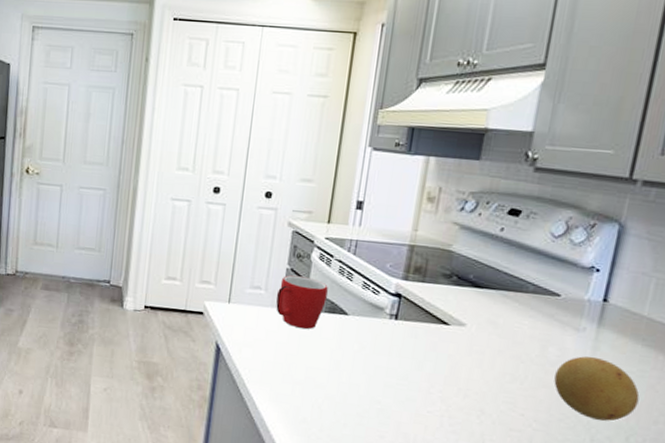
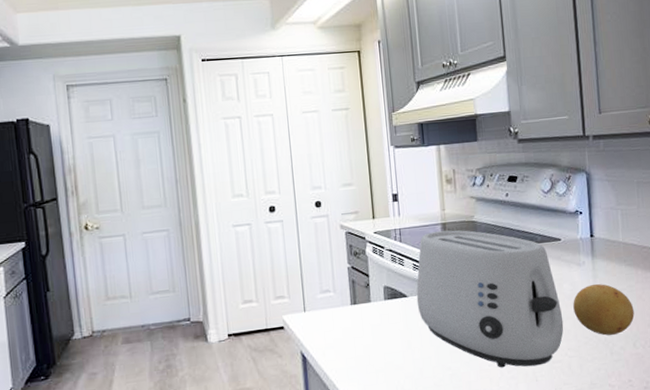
mug: present [276,275,328,330] -> none [344,271,387,320]
toaster: none [357,251,539,429] -> present [416,230,564,368]

